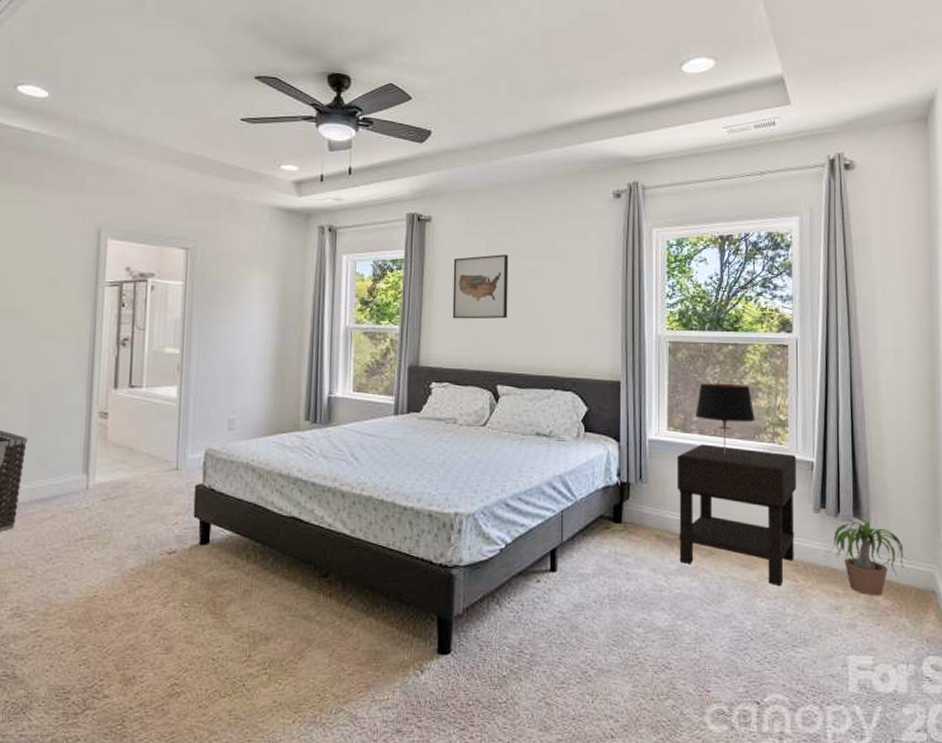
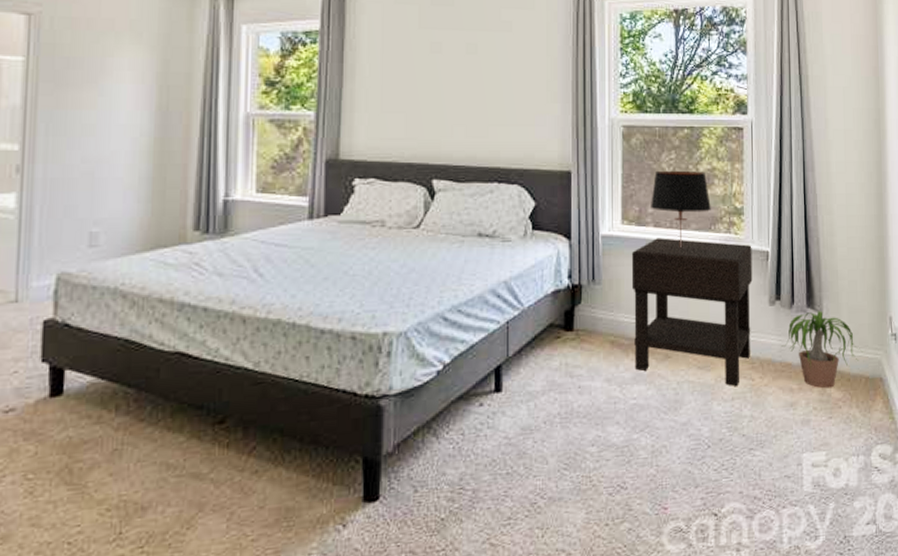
wall art: present [452,254,509,319] -> none [379,26,445,103]

